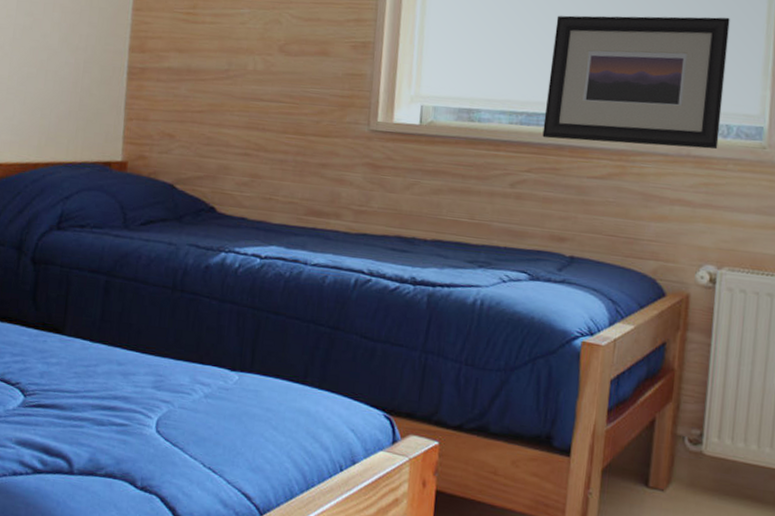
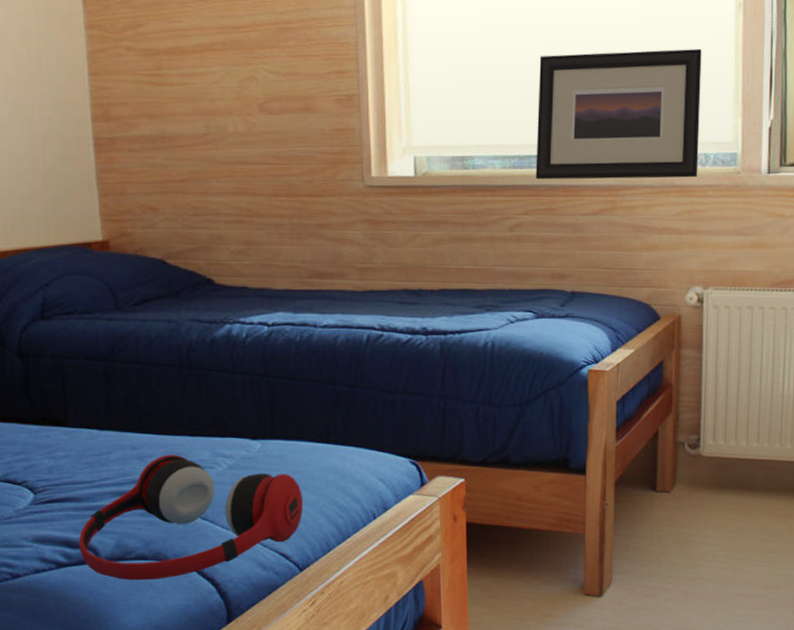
headphones: none [55,374,273,502] -> present [78,454,304,581]

